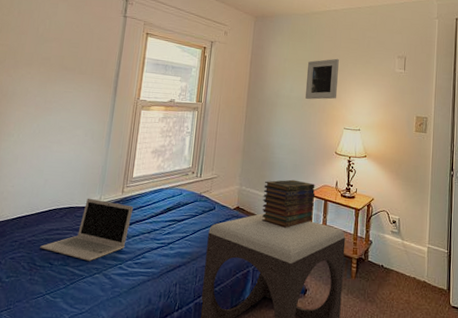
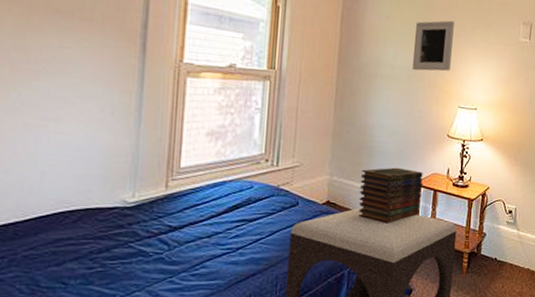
laptop: present [40,198,134,261] -> none [44,195,185,277]

